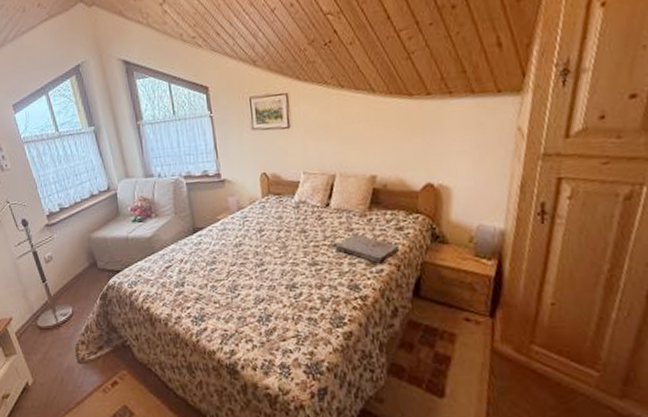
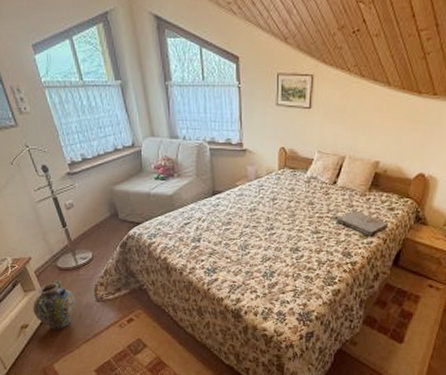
ceramic jug: none [14,340,57,399] -> present [33,279,76,330]

